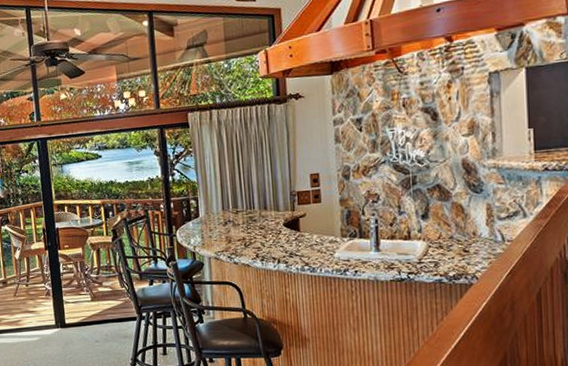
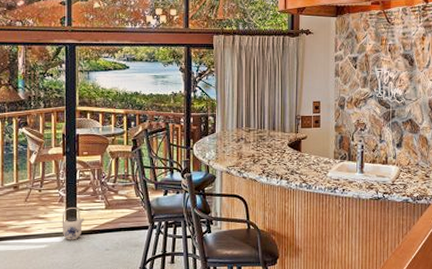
teapot: none [50,300,72,333] -> present [62,208,85,240]

